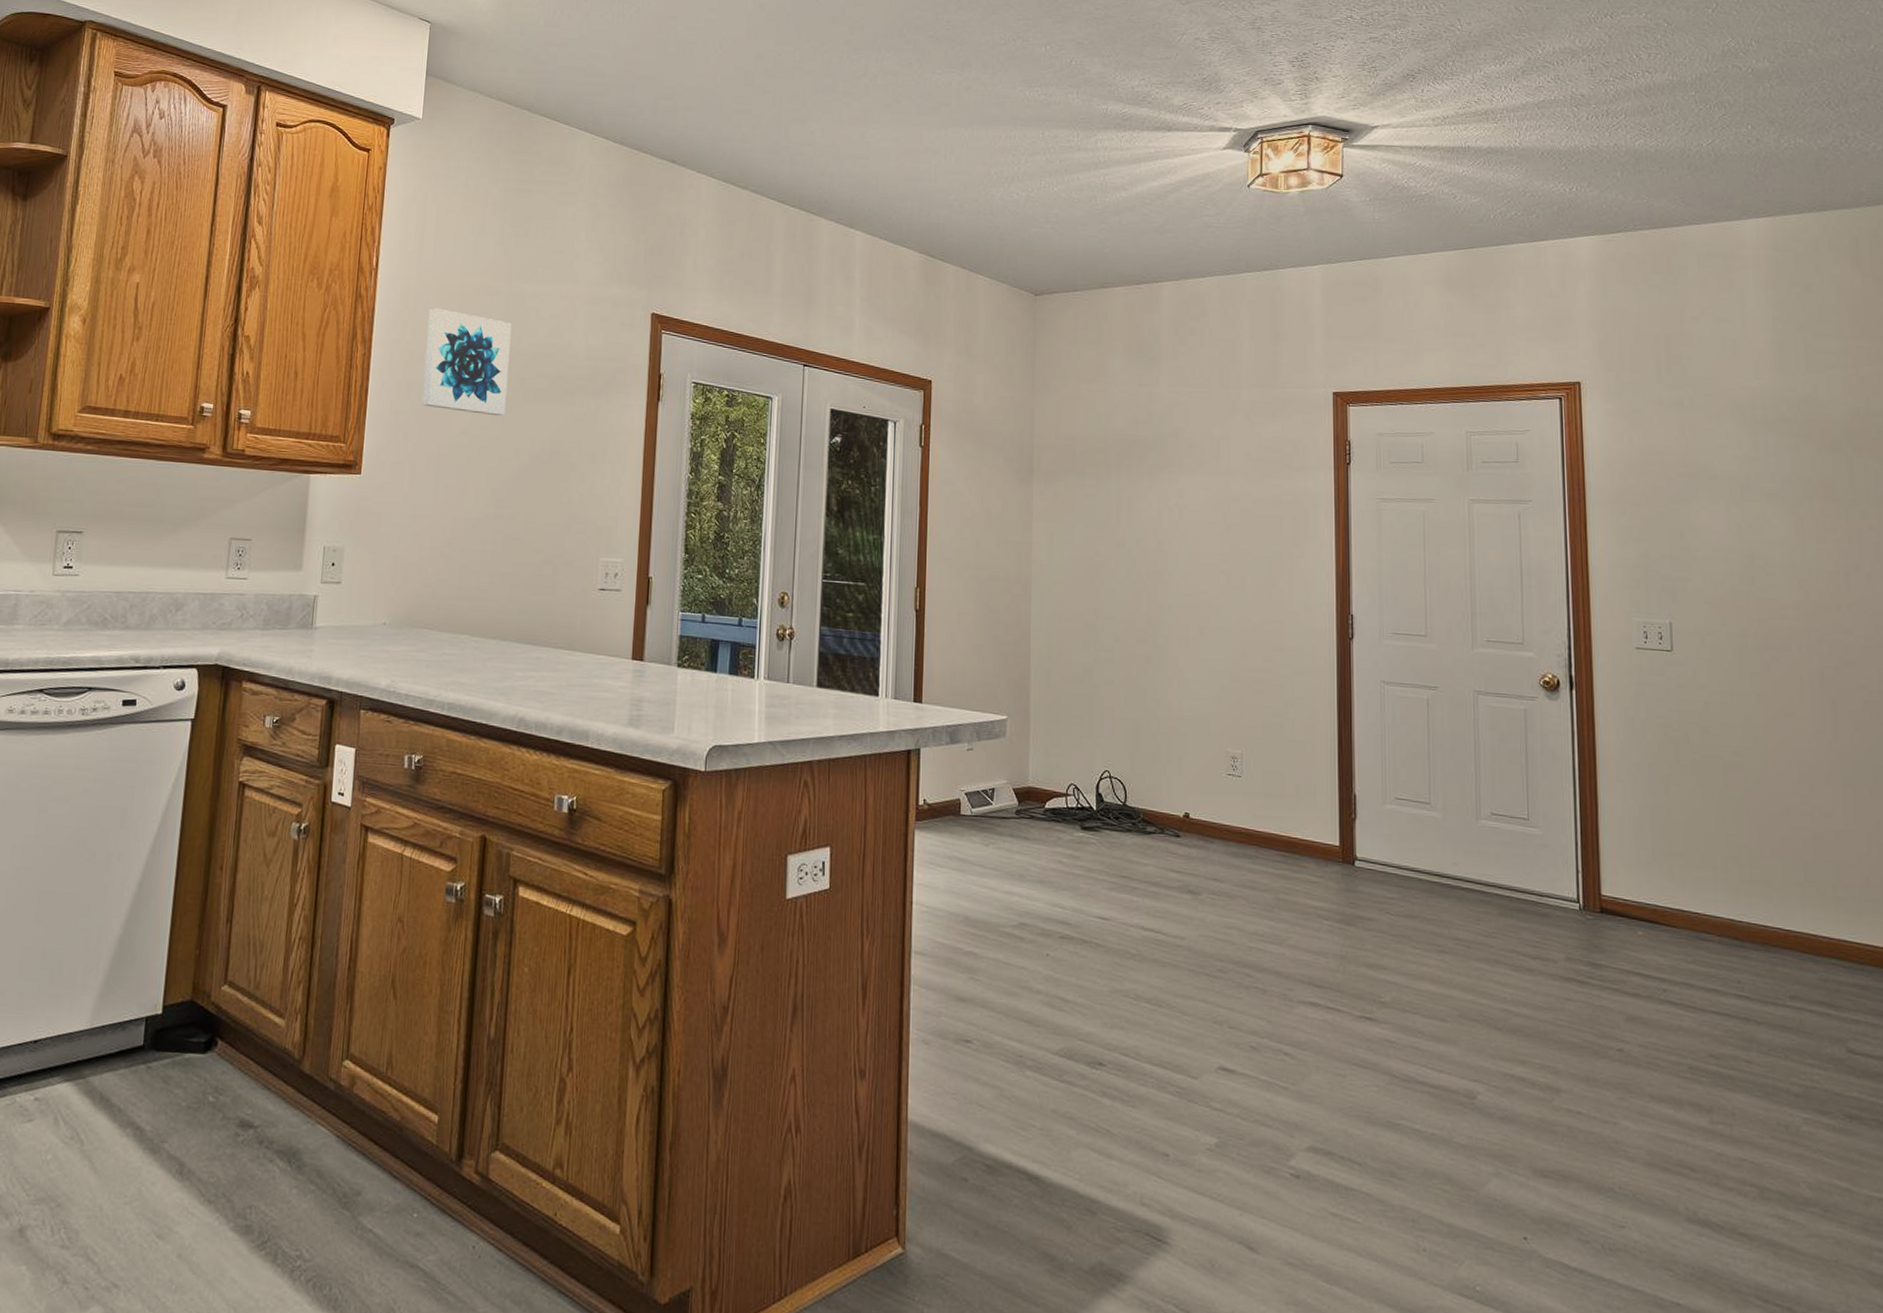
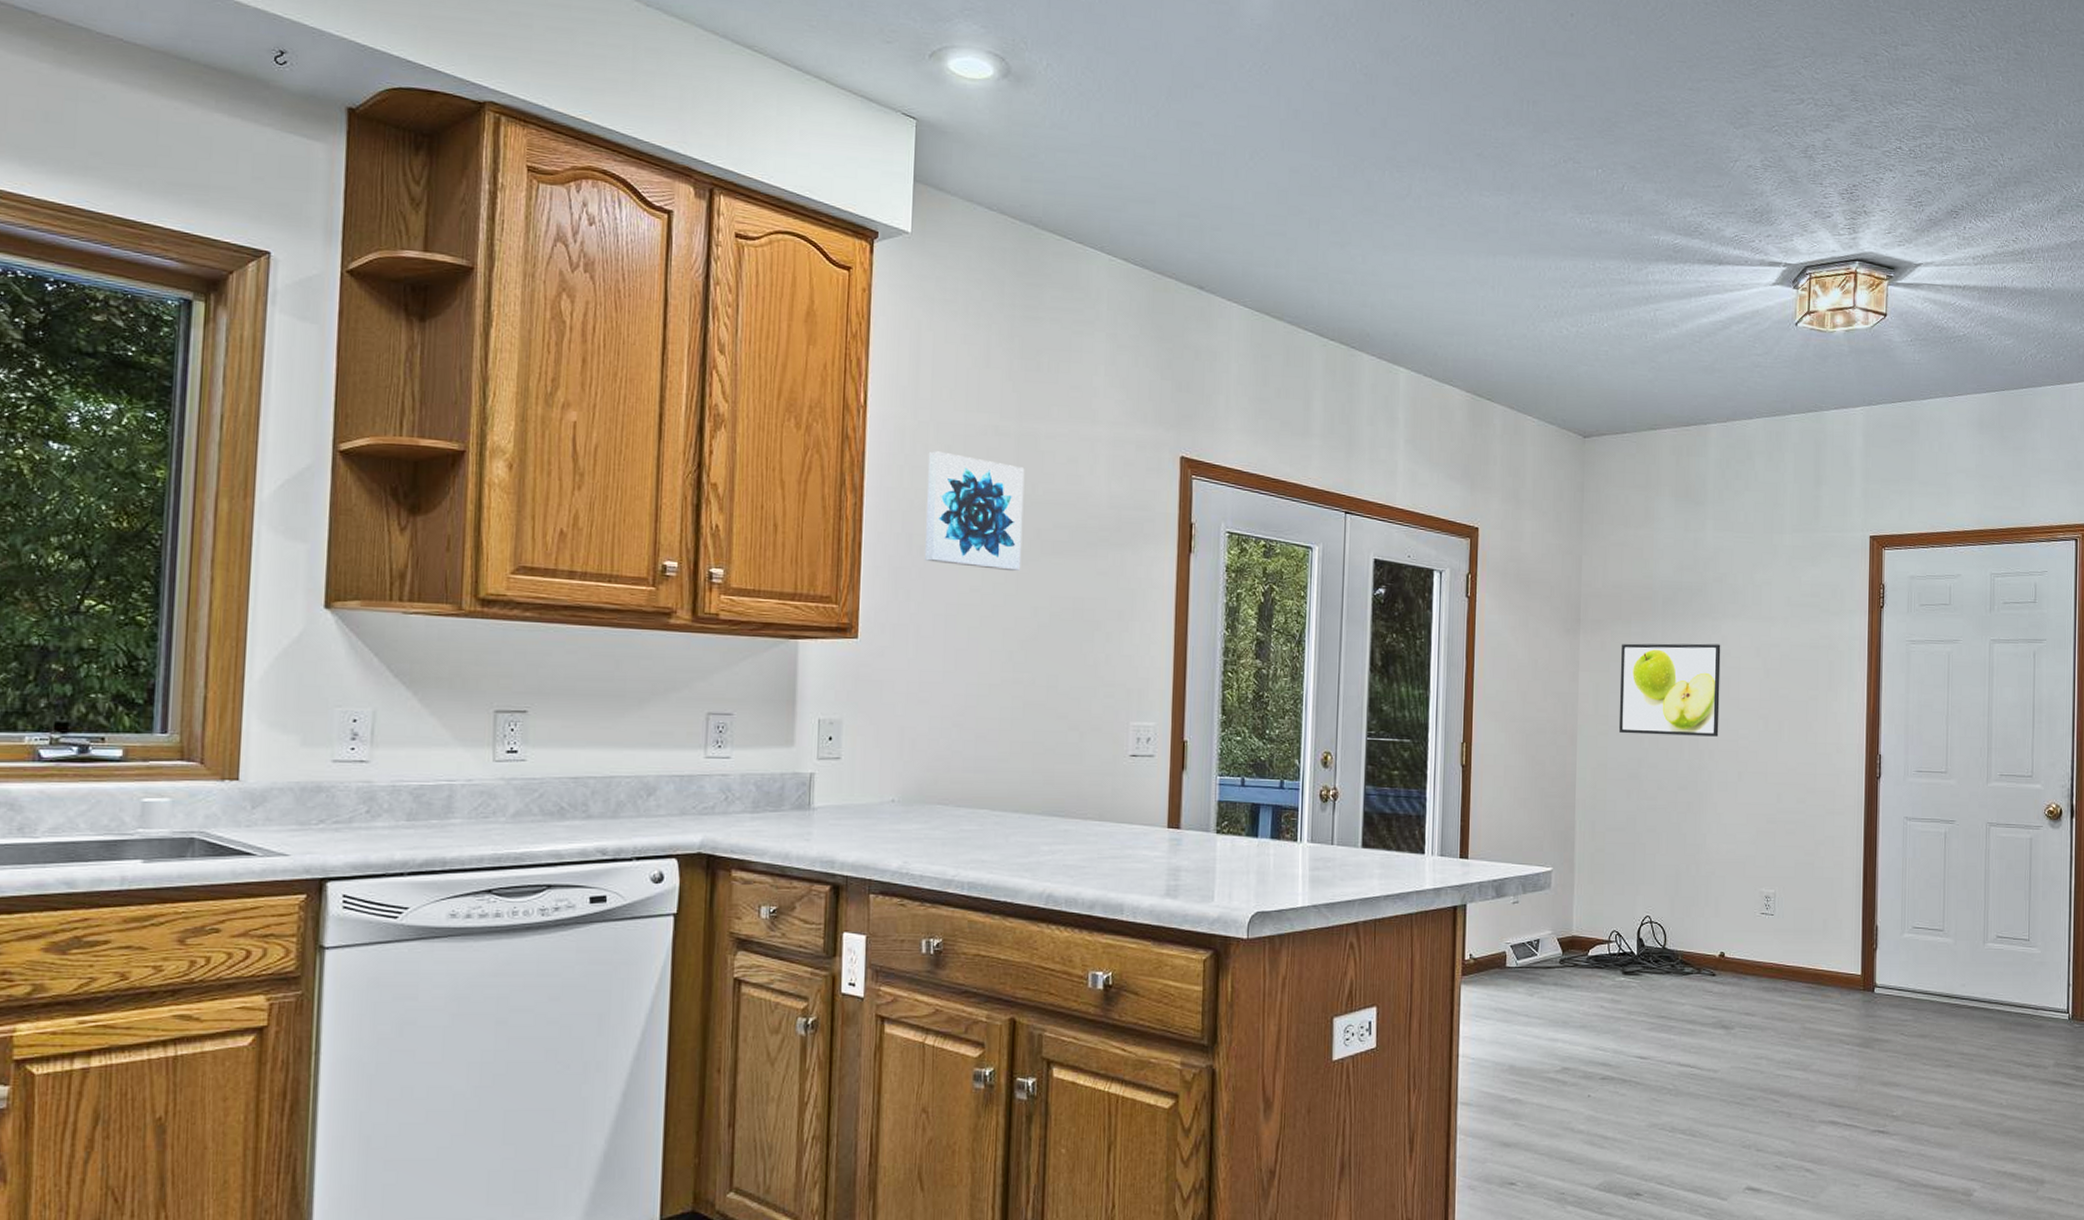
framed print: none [1073,495,1178,590] -> present [1618,643,1721,737]

